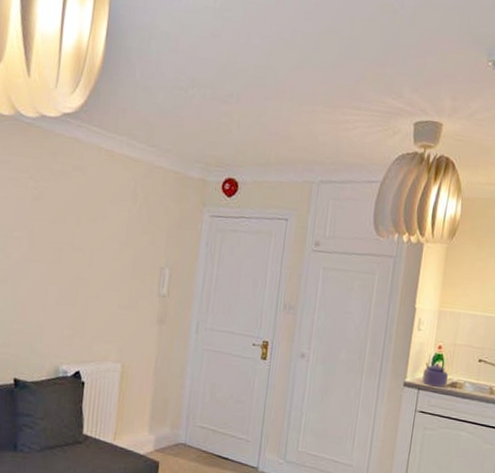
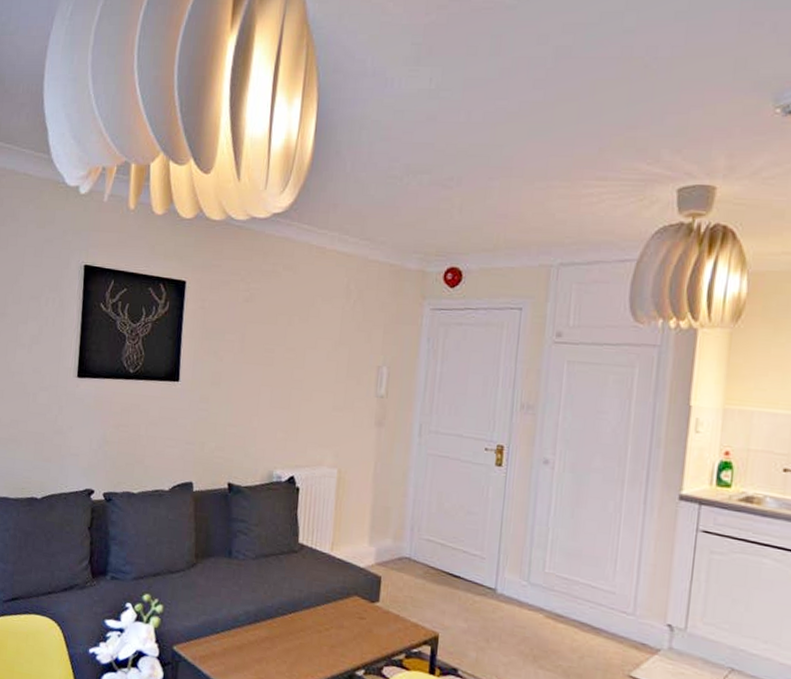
kettle: present [422,355,449,387] -> none [705,463,742,502]

